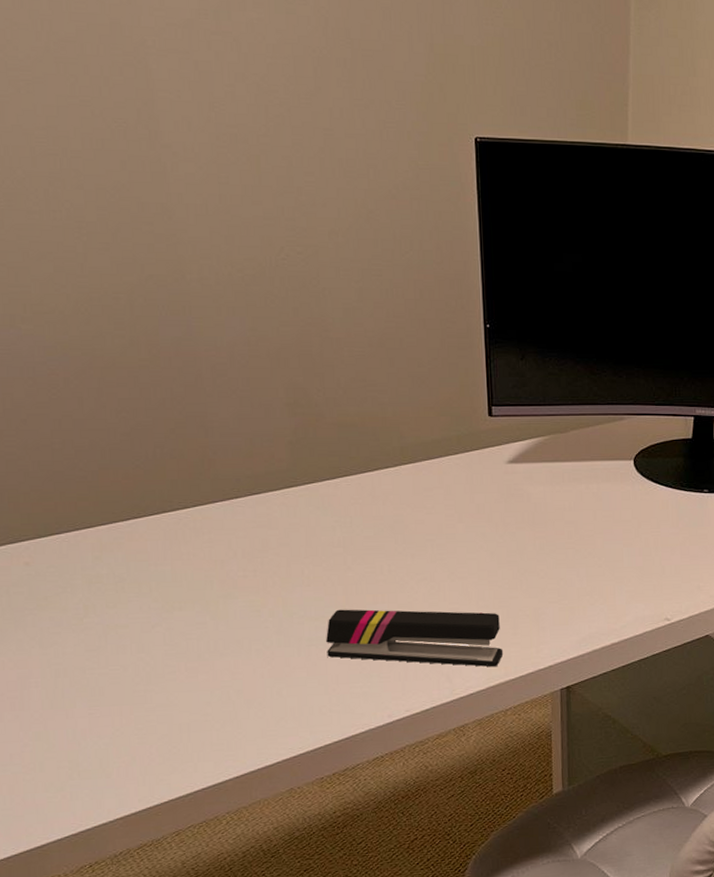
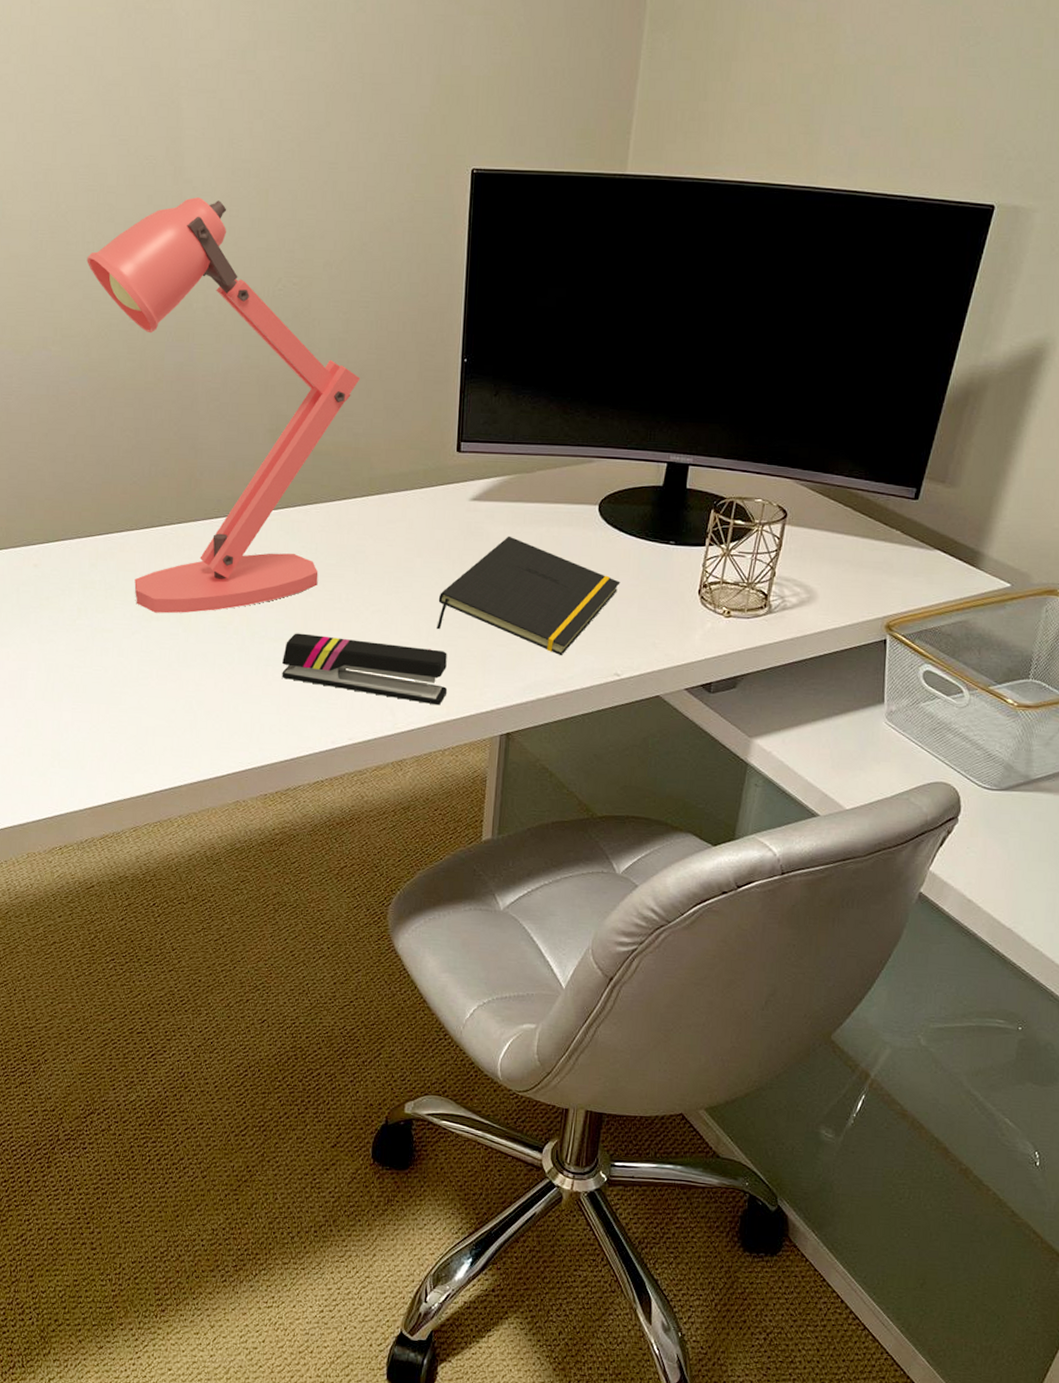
desk lamp: none [54,163,381,603] -> present [87,197,361,614]
notepad: none [484,495,662,606] -> present [436,535,620,655]

